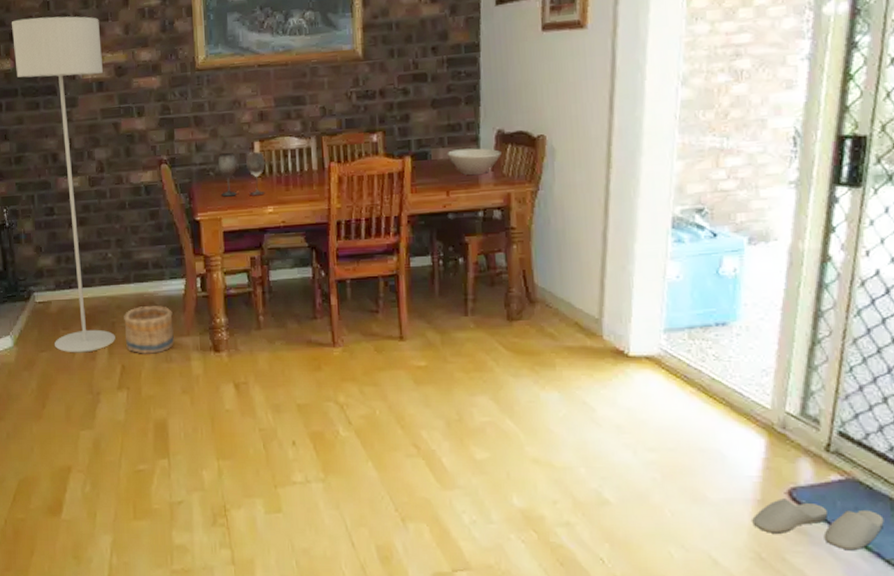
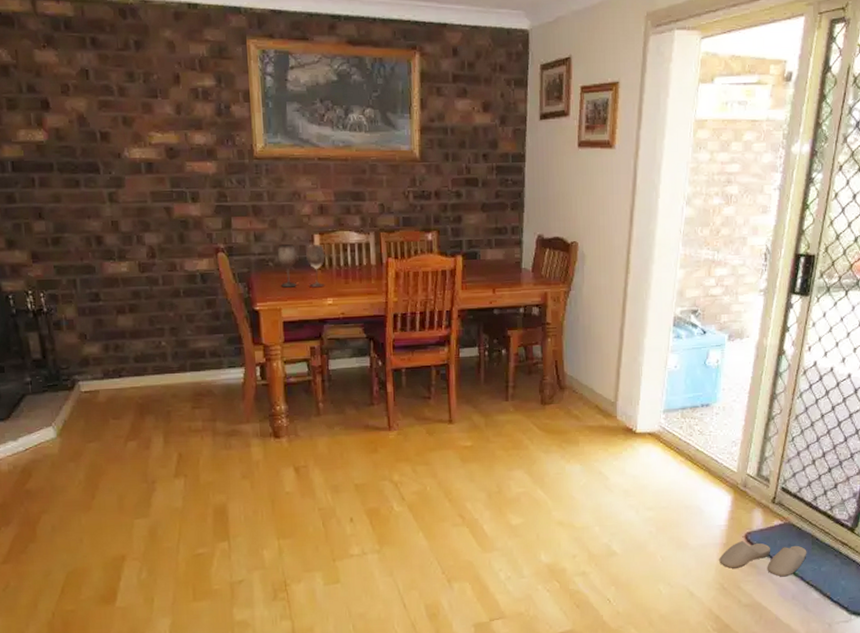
floor lamp: present [11,16,115,353] -> none [42,86,171,443]
basket: present [124,305,174,354] -> none [180,393,233,442]
bowl: present [447,148,502,176] -> none [494,250,541,276]

